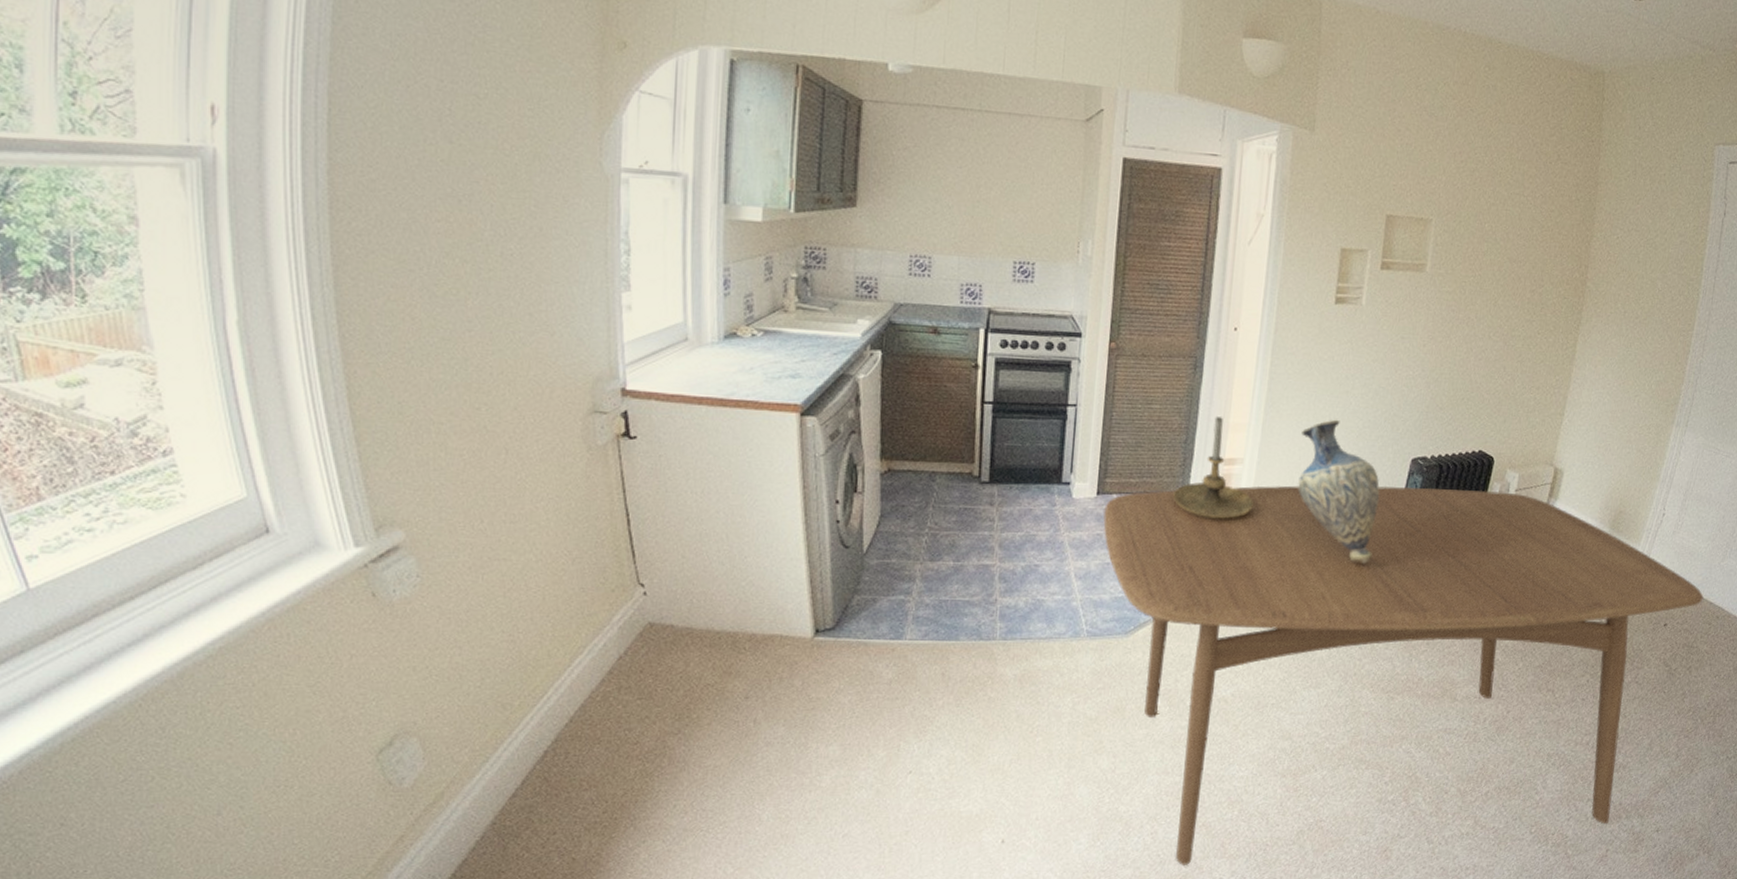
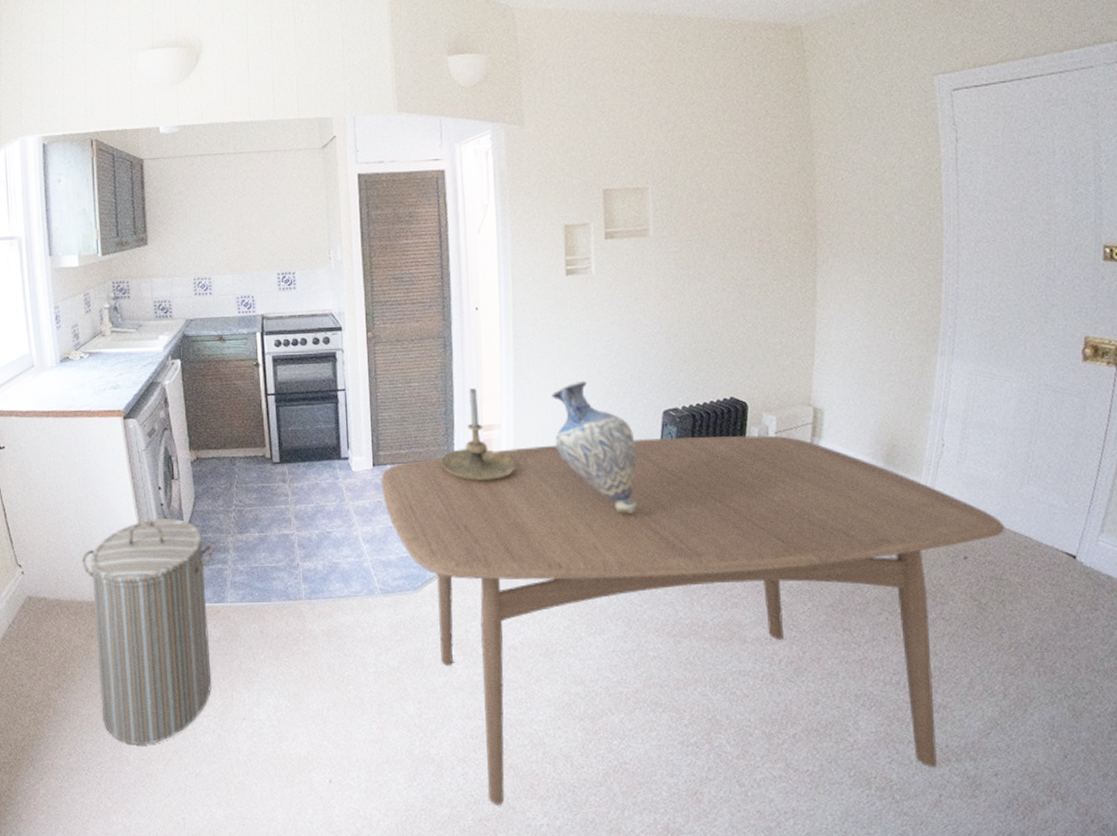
laundry hamper: none [725,538,898,802] -> present [81,518,215,745]

